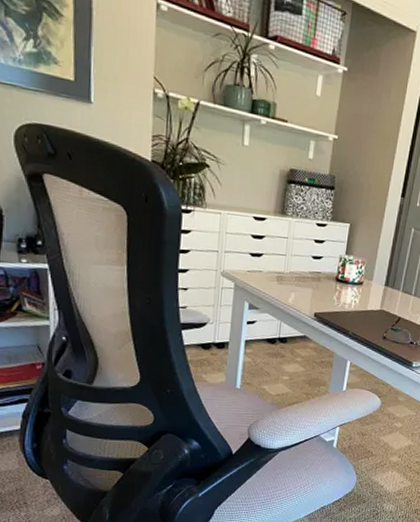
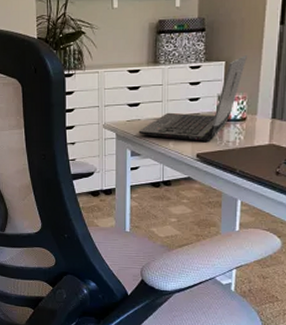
laptop computer: none [258,221,370,302] -> present [138,55,247,141]

